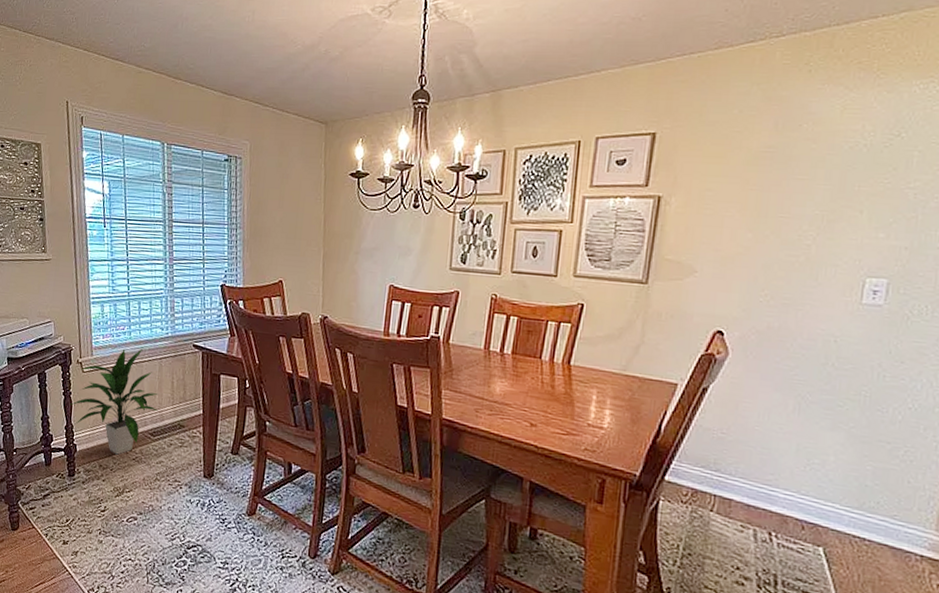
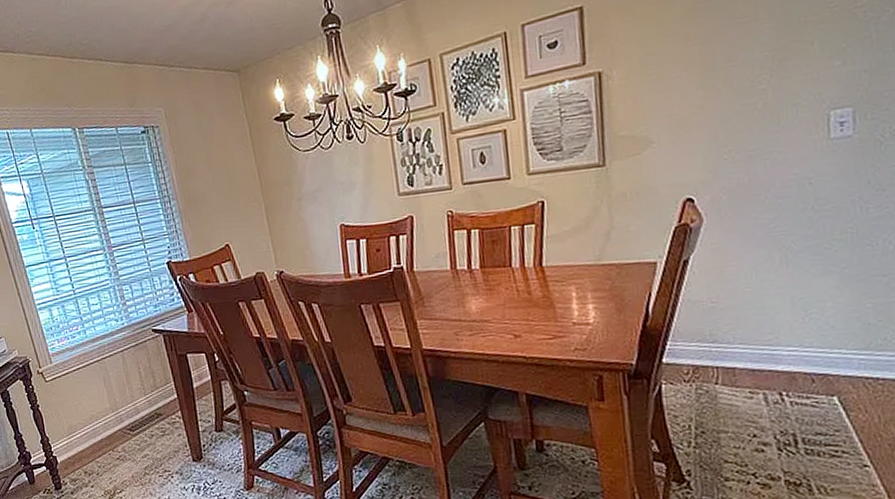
indoor plant: present [69,348,158,455] -> none [40,344,131,458]

